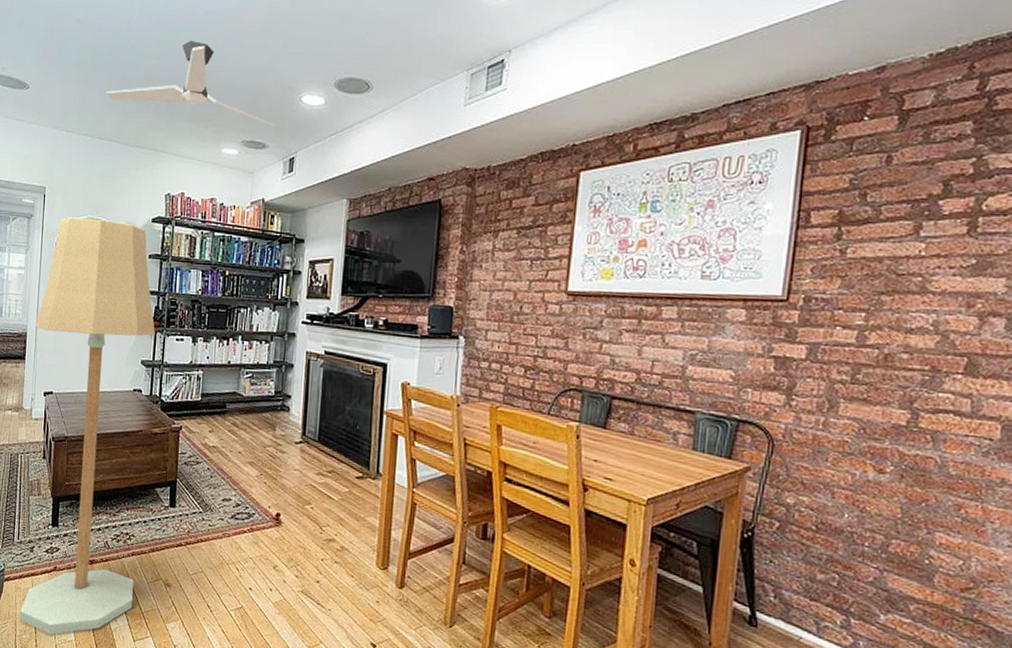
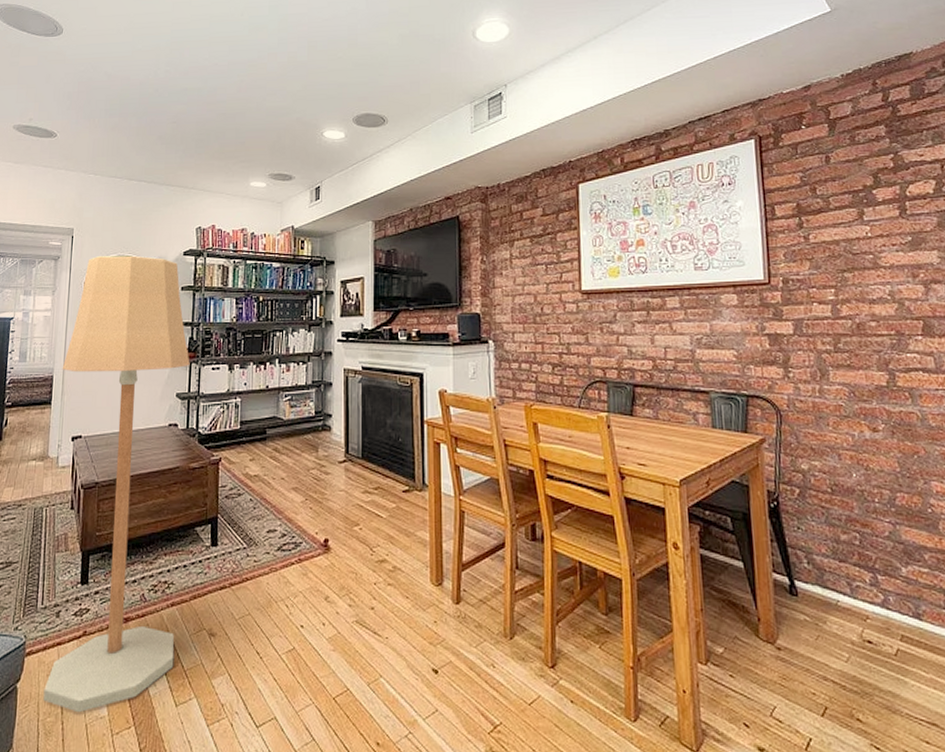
ceiling fan: present [106,40,276,126] -> none [134,86,301,159]

